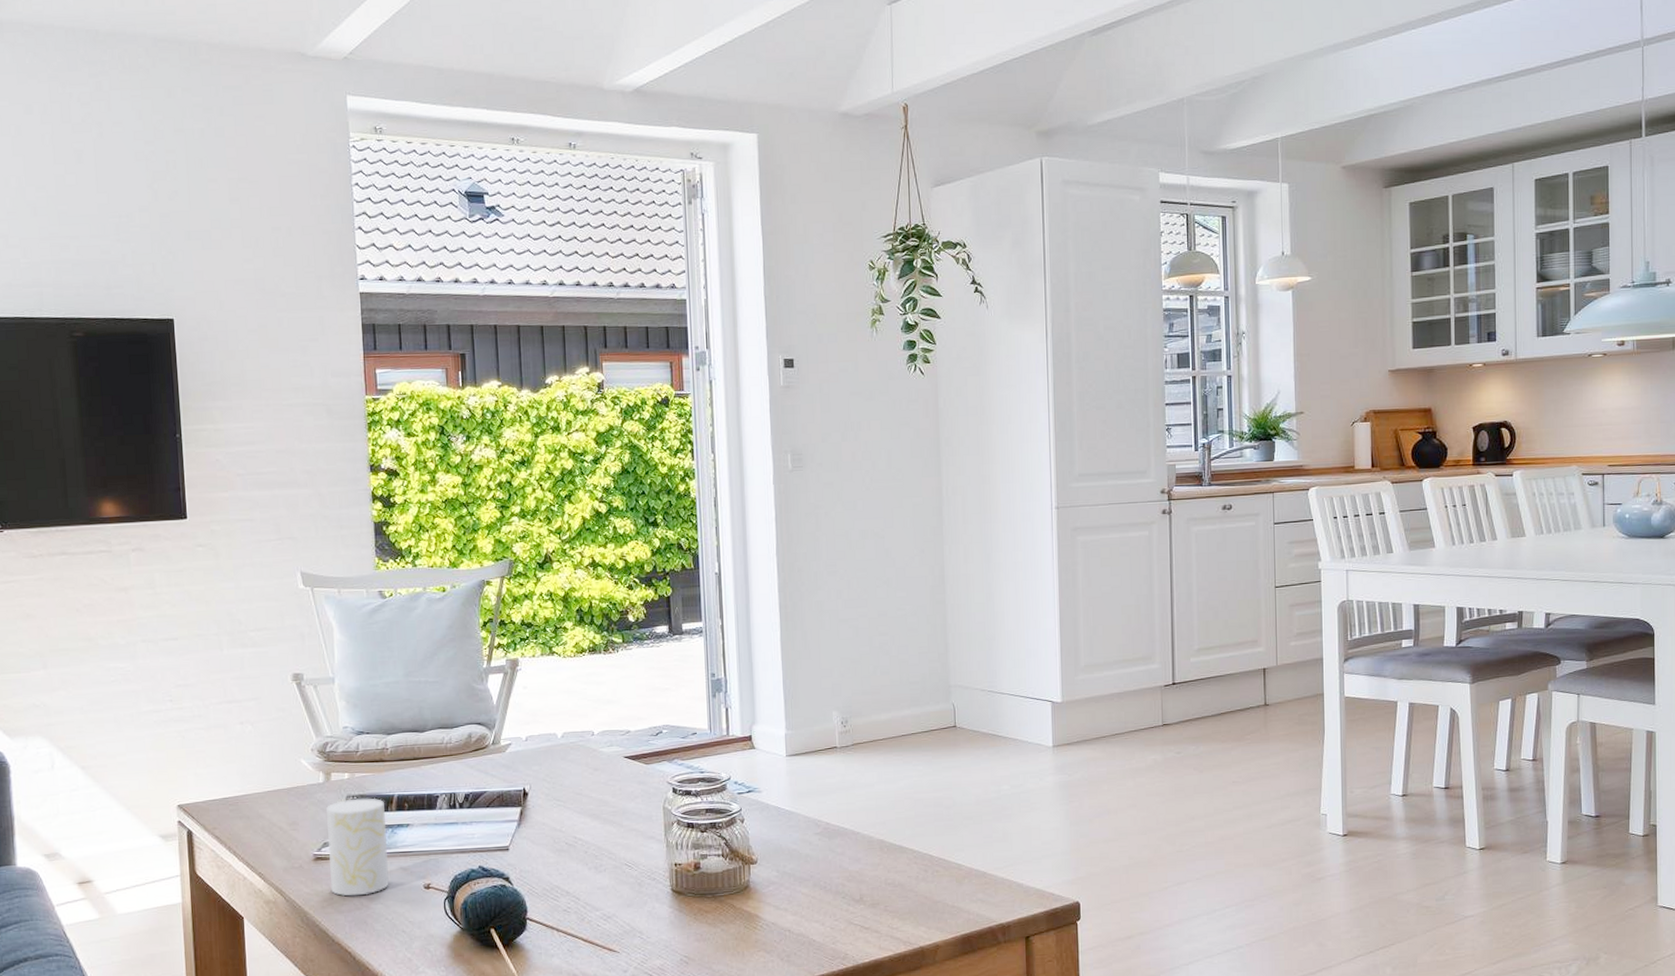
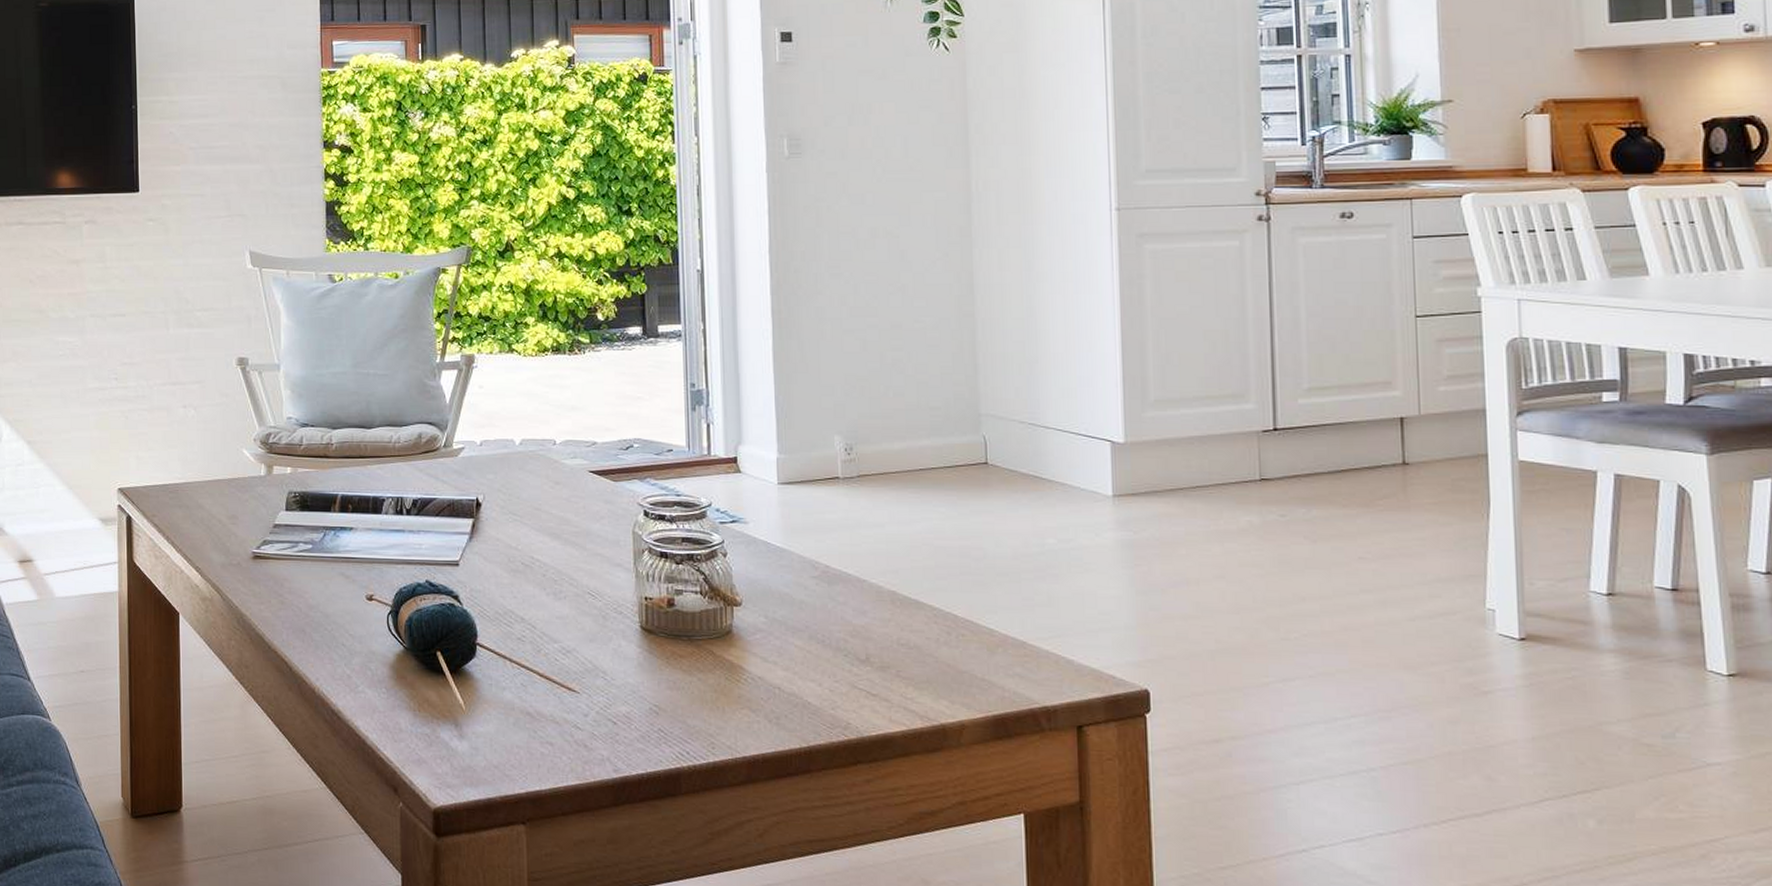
cup: present [326,797,389,897] -> none [267,495,329,601]

